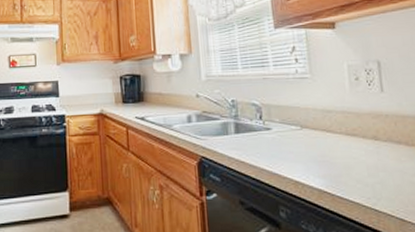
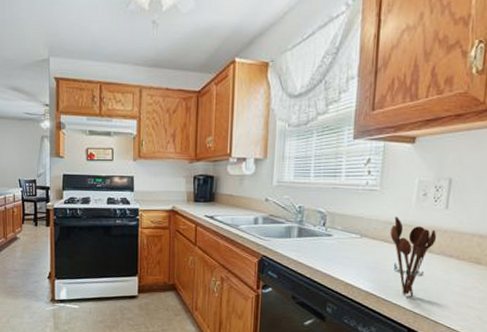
utensil holder: none [330,104,380,192] -> present [390,216,437,297]

